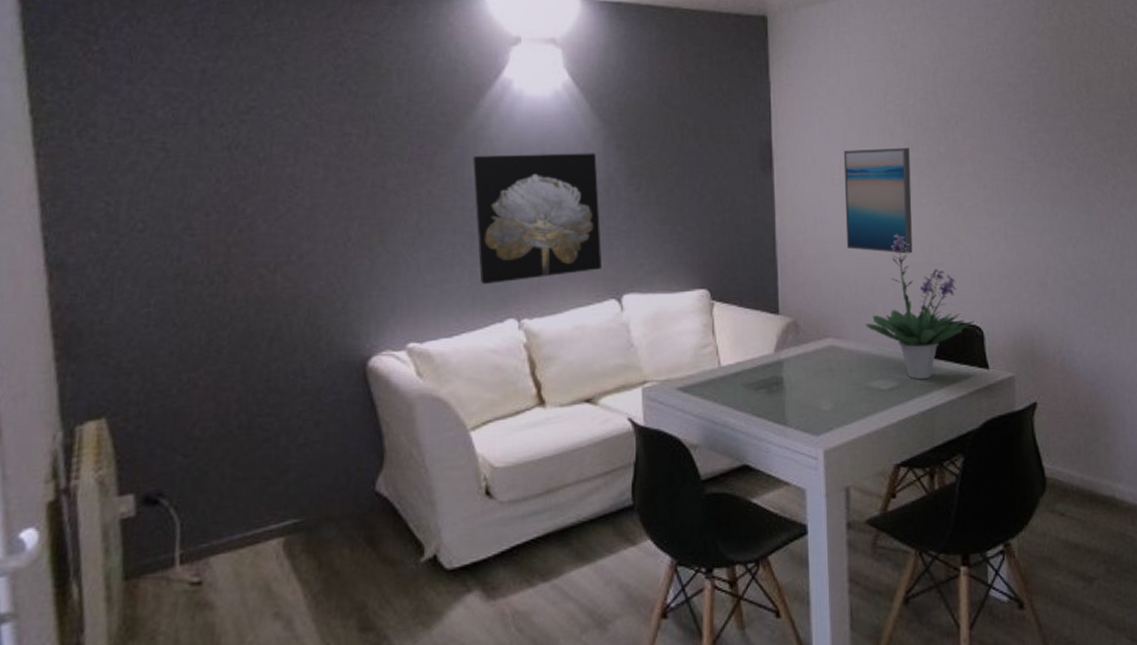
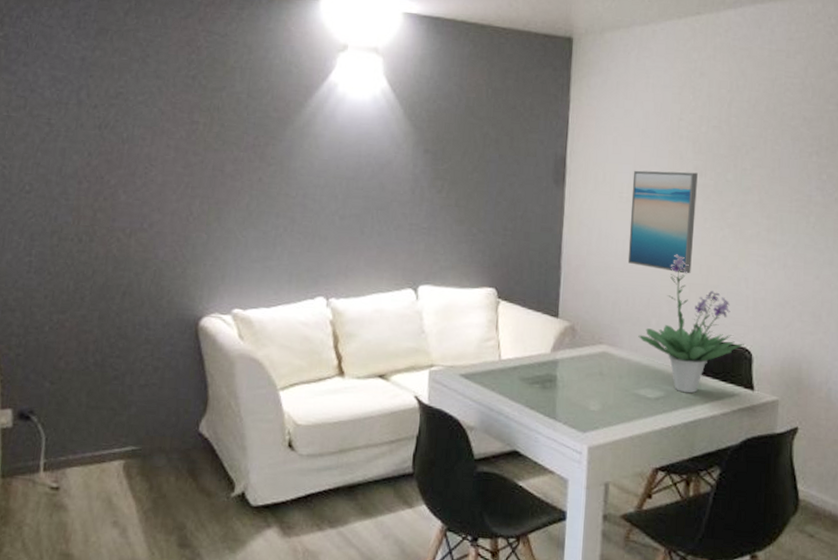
wall art: present [473,153,603,284] -> none [297,149,406,265]

